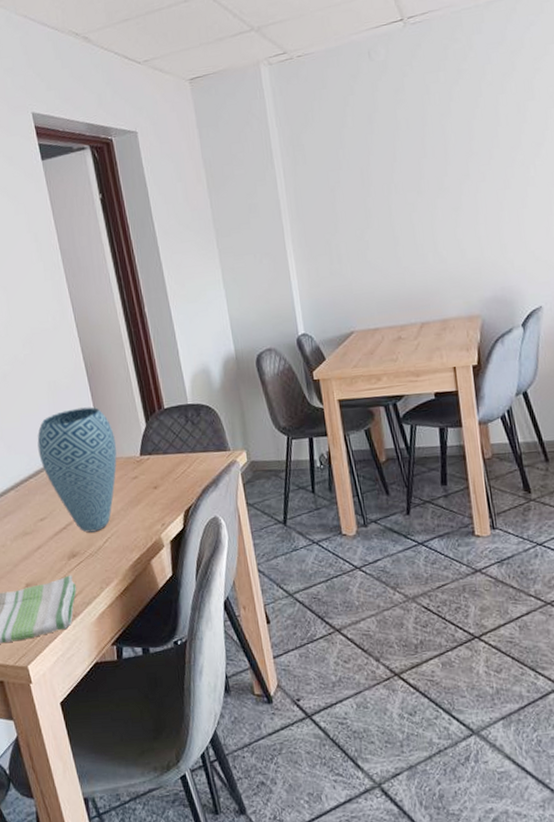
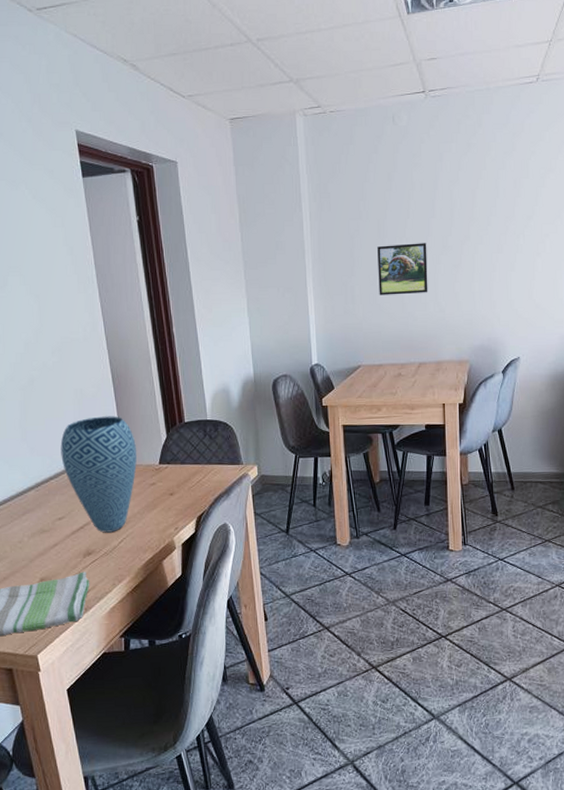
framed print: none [362,187,426,251] -> present [377,243,428,295]

